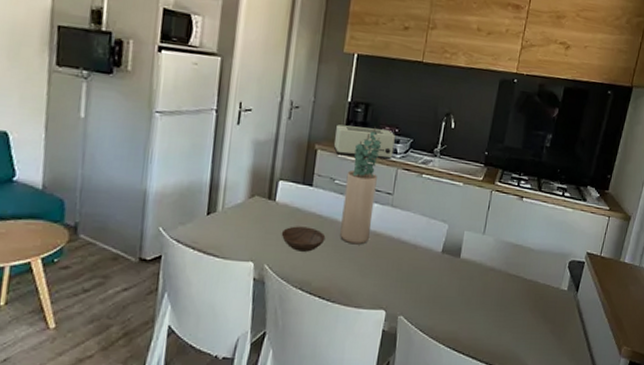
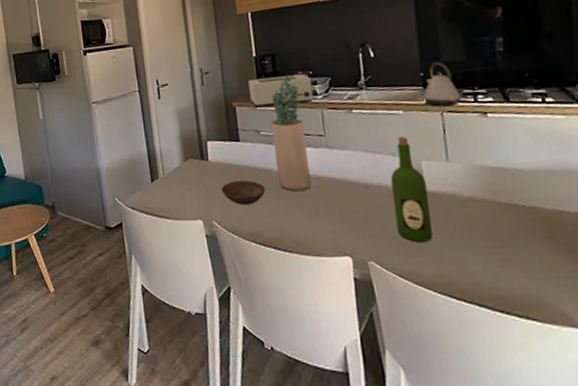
wine bottle: none [429,207,463,302] -> present [390,137,433,242]
kettle: none [482,144,509,187] -> present [423,61,460,107]

